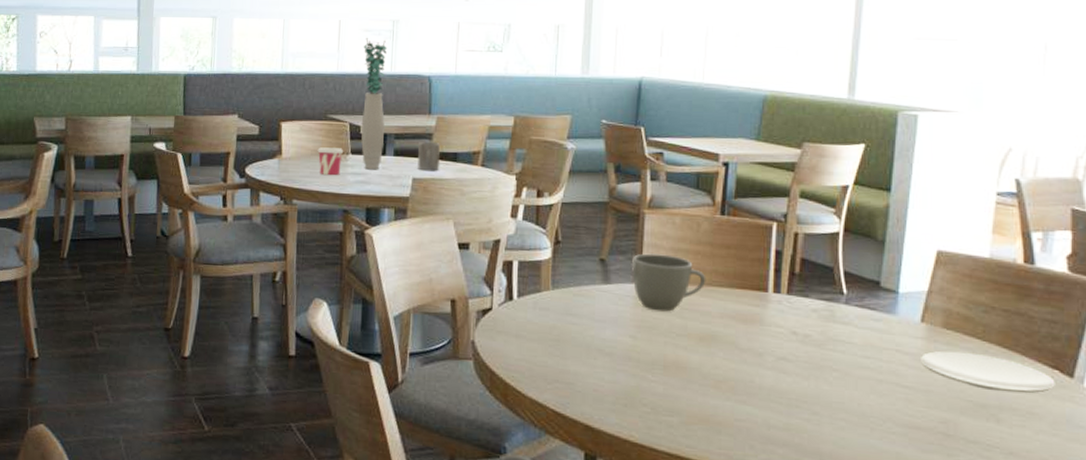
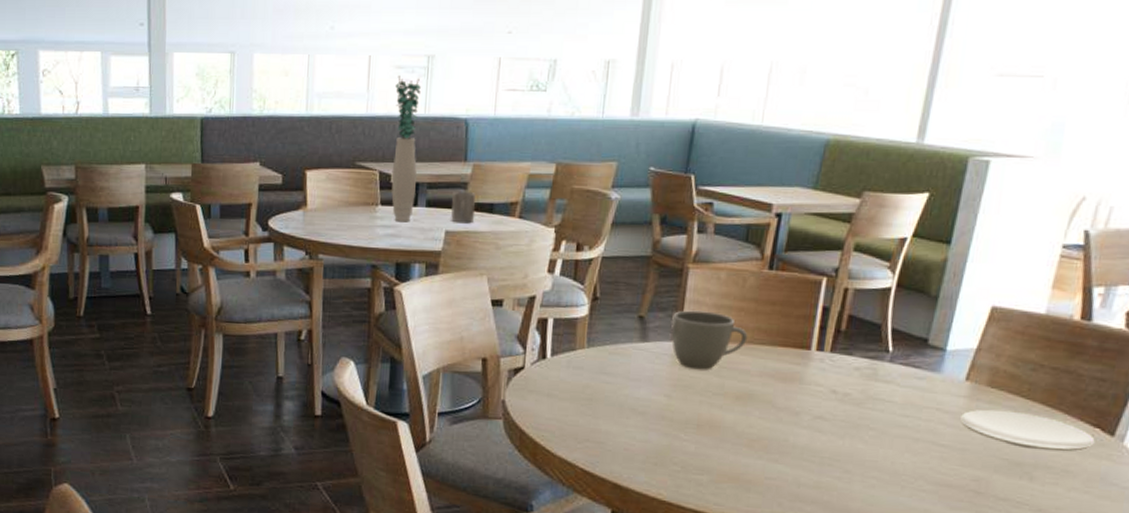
cup: present [317,147,344,176] -> none [344,198,373,229]

